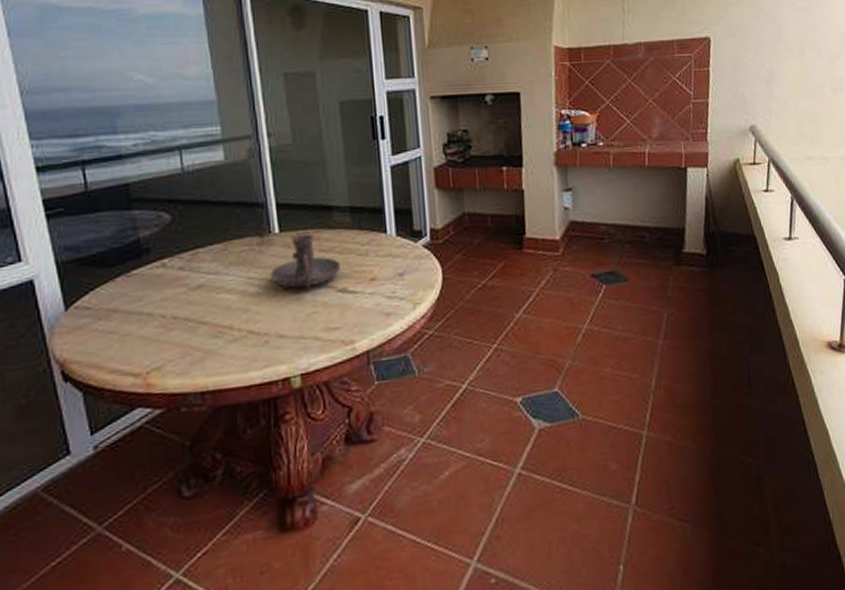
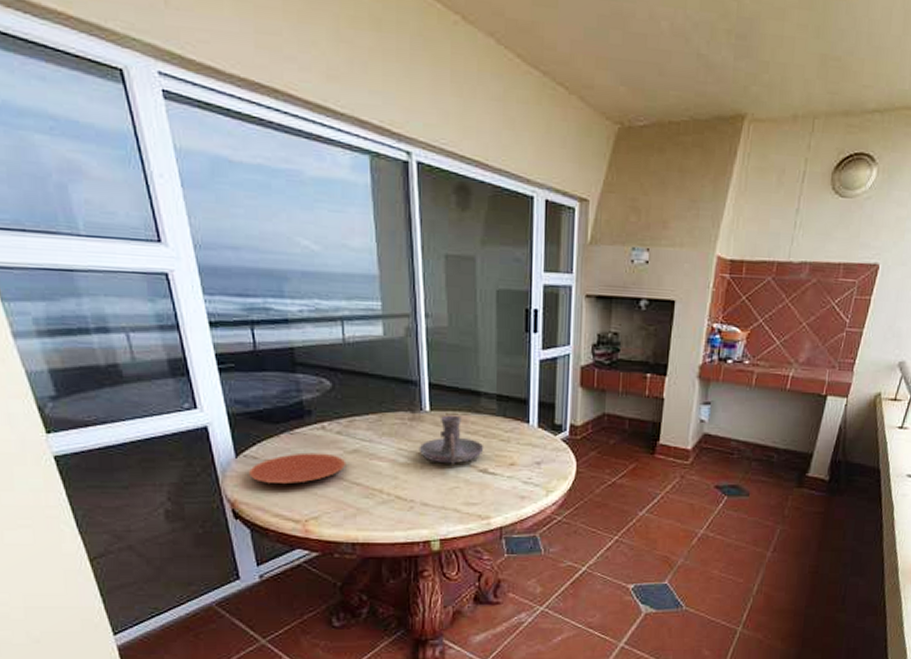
plate: none [81,292,191,335] -> present [249,452,347,483]

